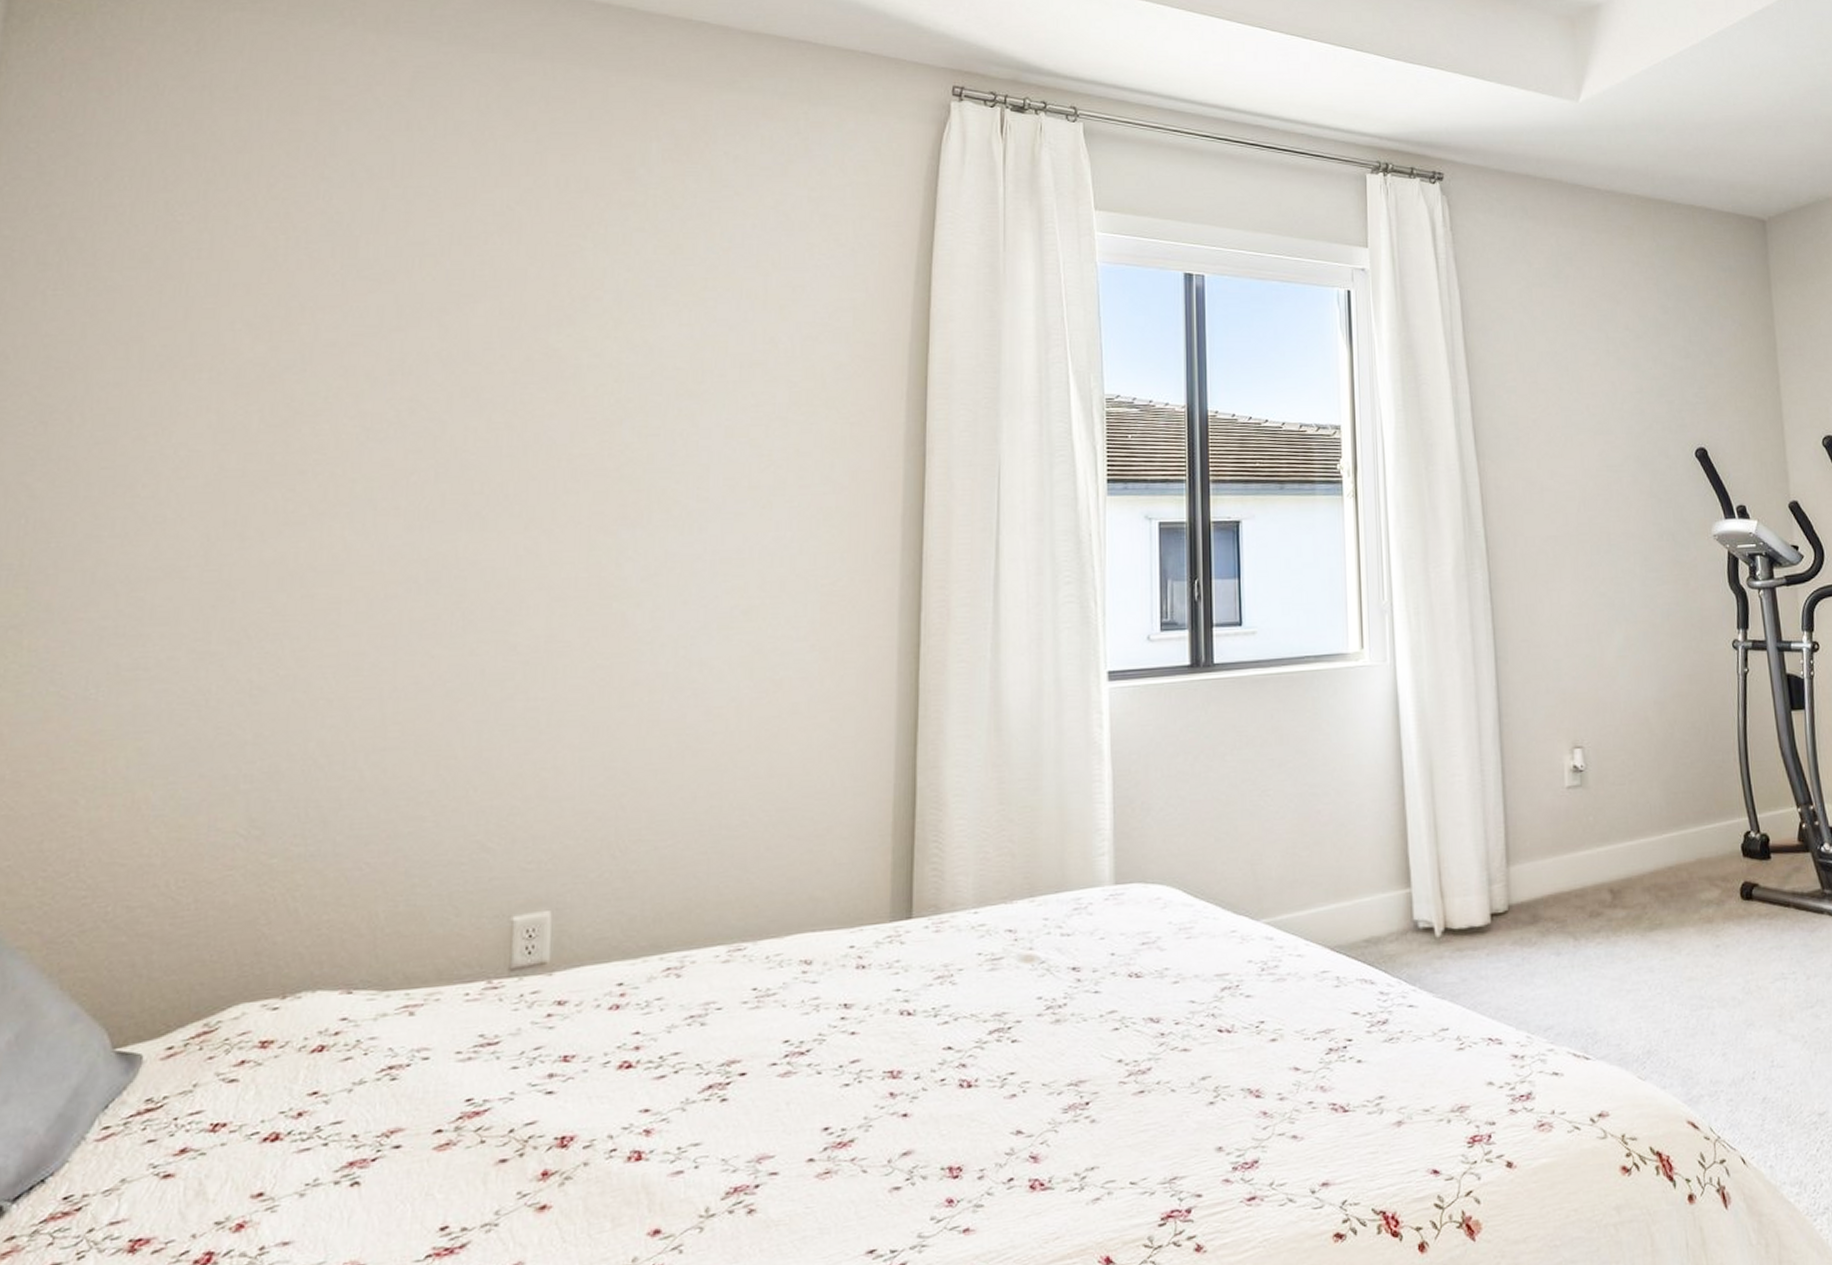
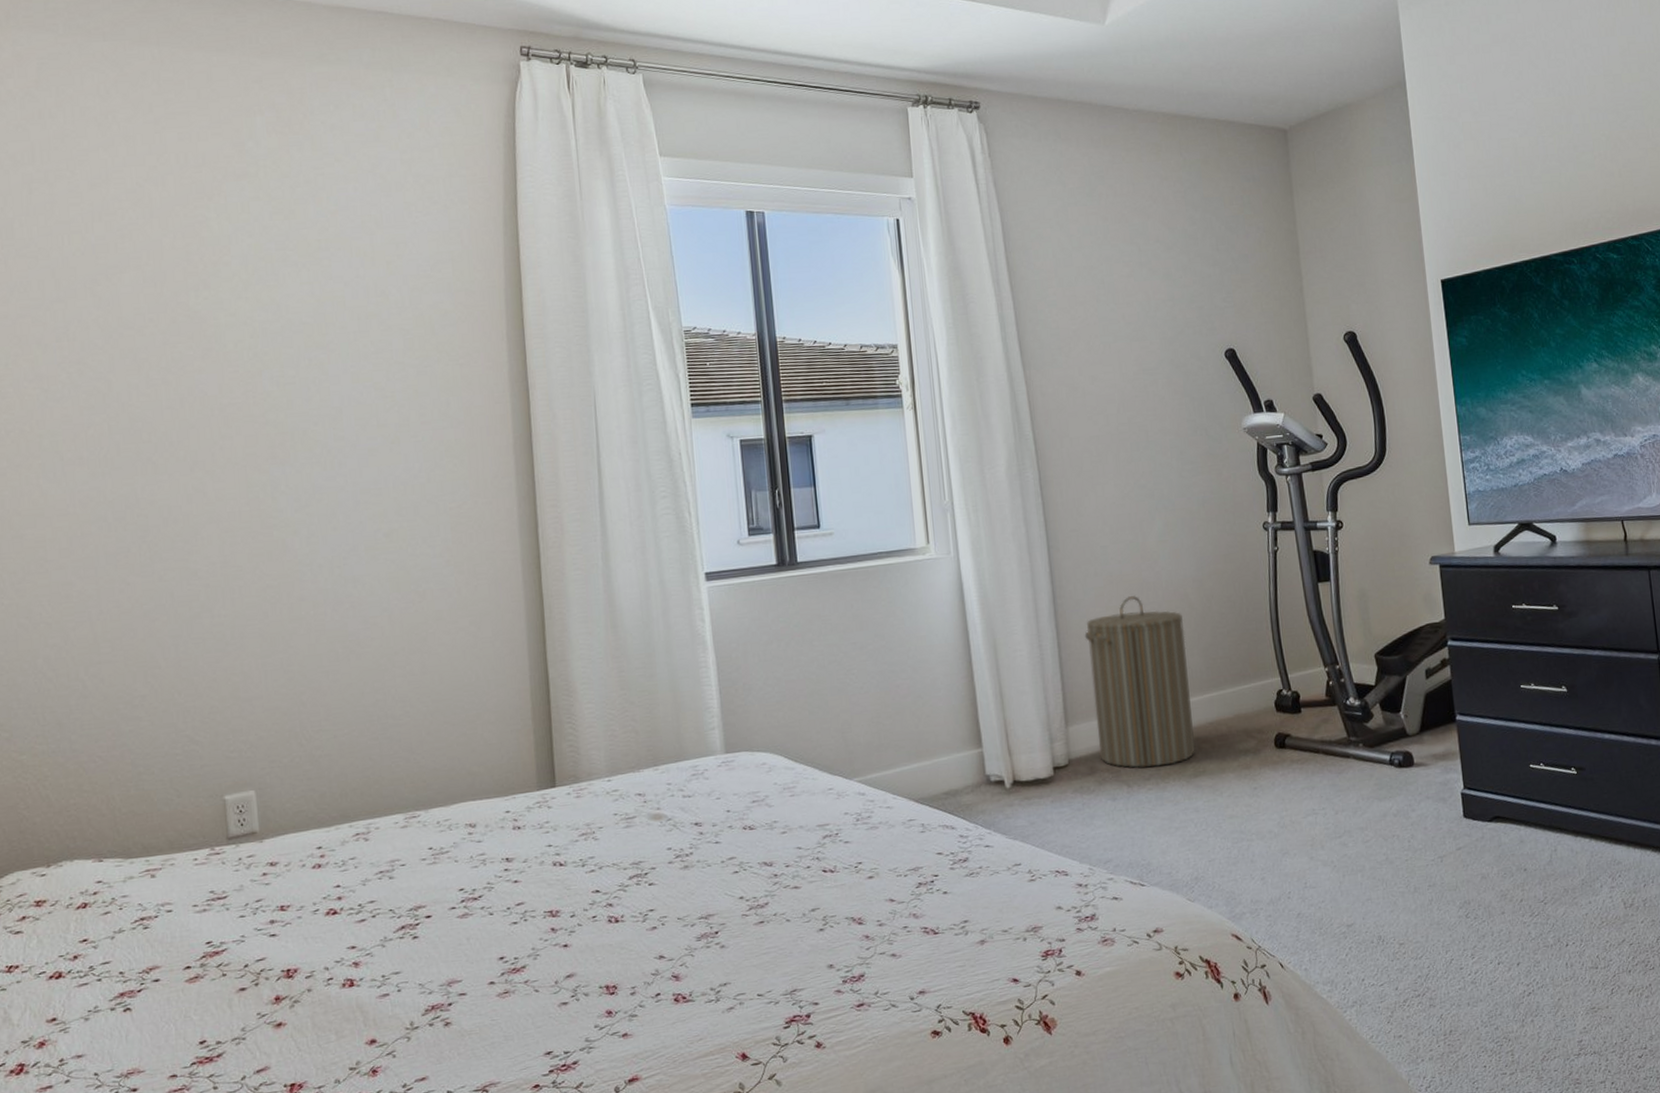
laundry hamper: none [1532,717,1651,918] -> present [1084,596,1195,768]

